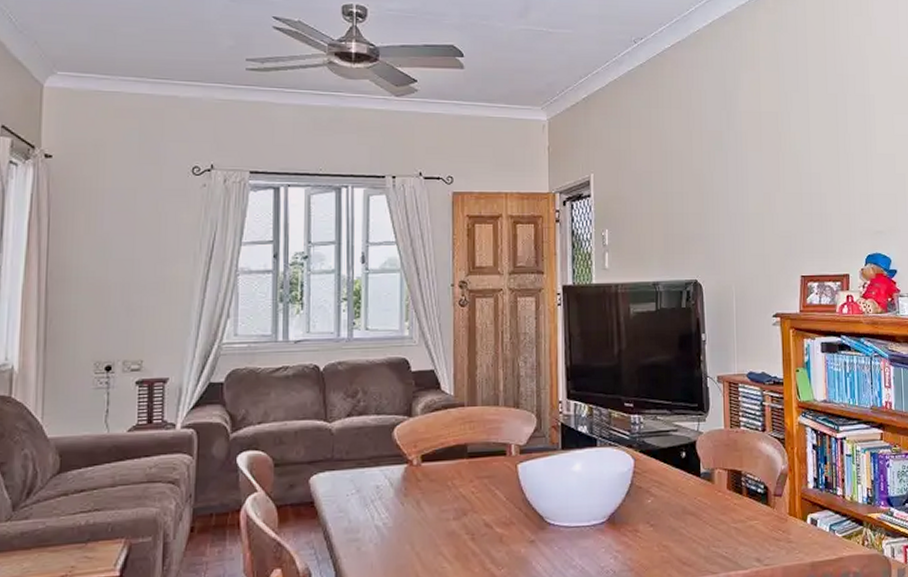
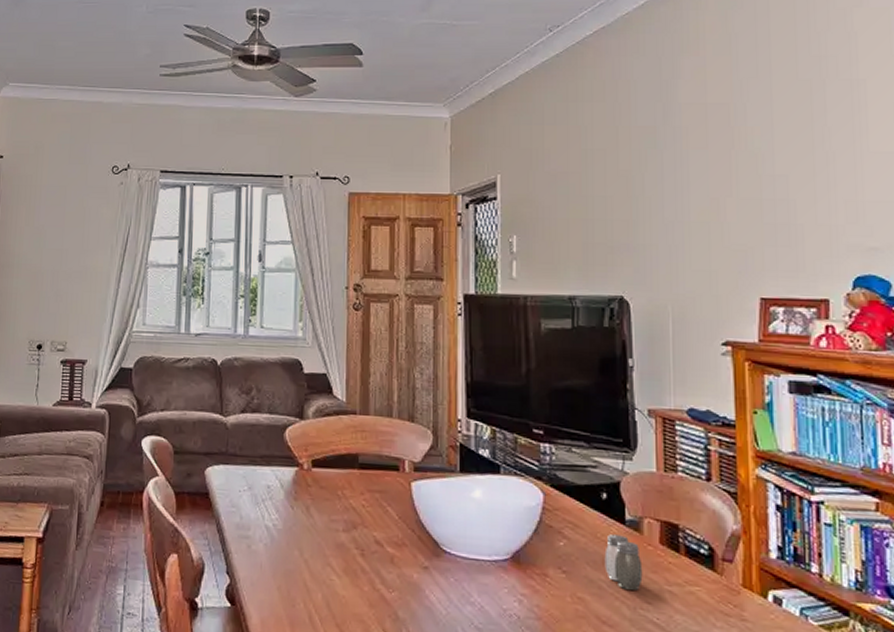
salt and pepper shaker: none [684,486,715,532] -> present [604,534,643,590]

